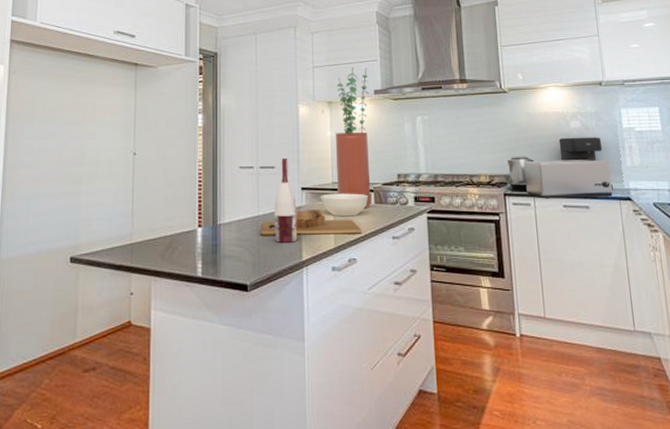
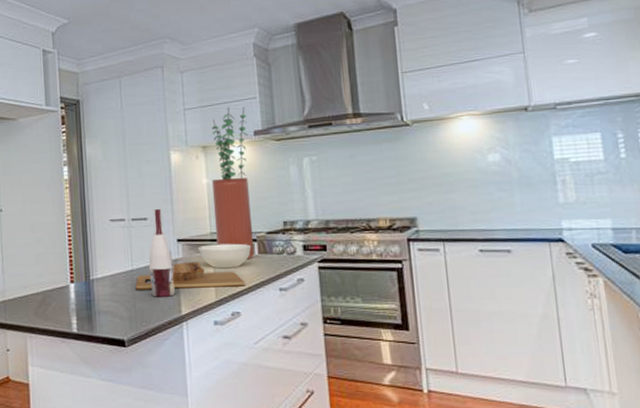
kettle: present [507,156,535,192] -> none [410,196,444,237]
toaster: present [523,158,613,199] -> none [430,196,541,244]
coffee maker: present [559,137,613,190] -> none [473,171,541,230]

